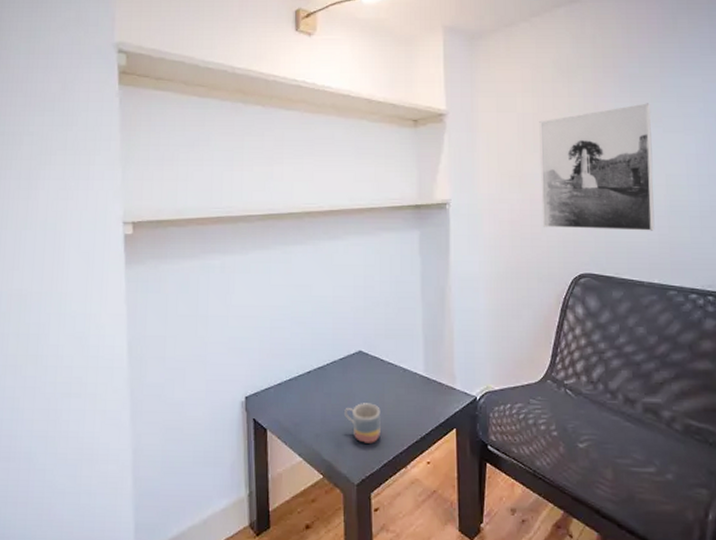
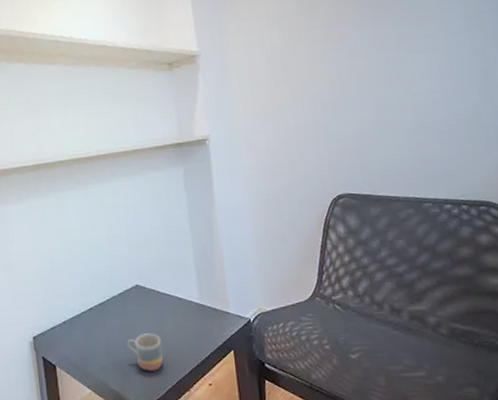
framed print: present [539,103,655,231] -> none [287,27,406,154]

